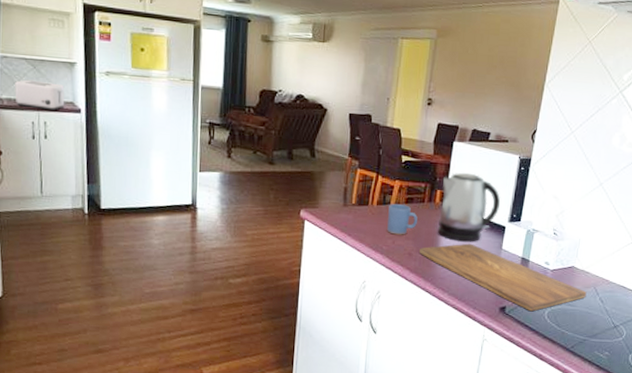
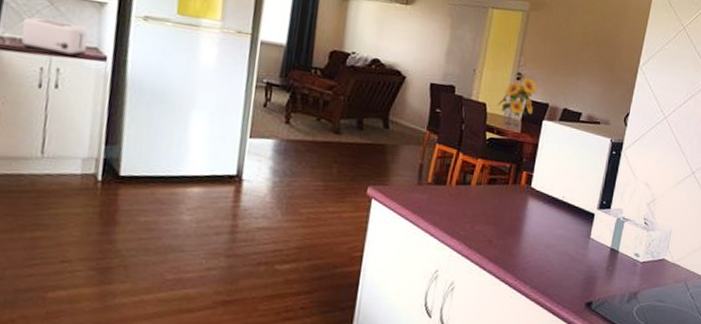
mug: present [387,204,418,235] -> none [466,184,500,220]
flower bouquet: none [411,102,447,149] -> present [497,77,537,126]
cutting board: present [419,243,587,312] -> none [500,231,677,308]
kettle: present [437,172,500,242] -> none [521,153,590,230]

